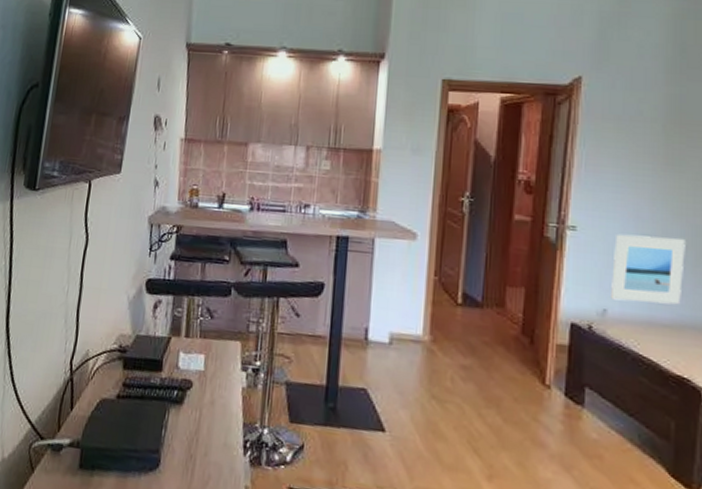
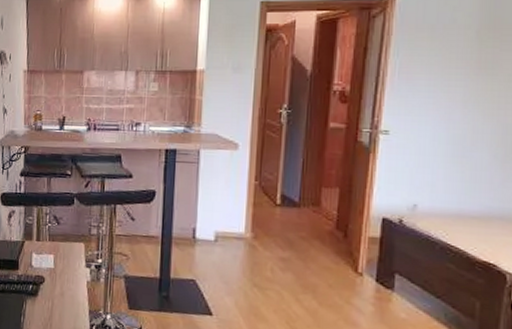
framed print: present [611,233,685,305] -> none [421,135,496,198]

